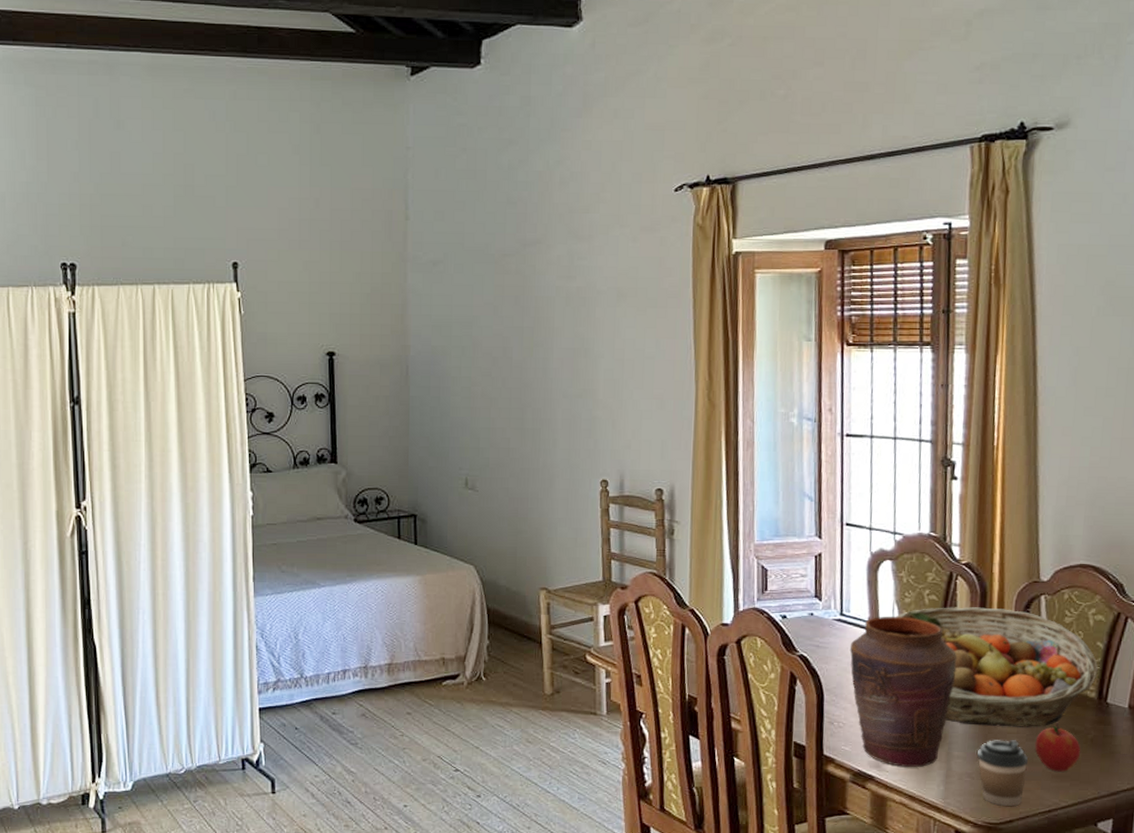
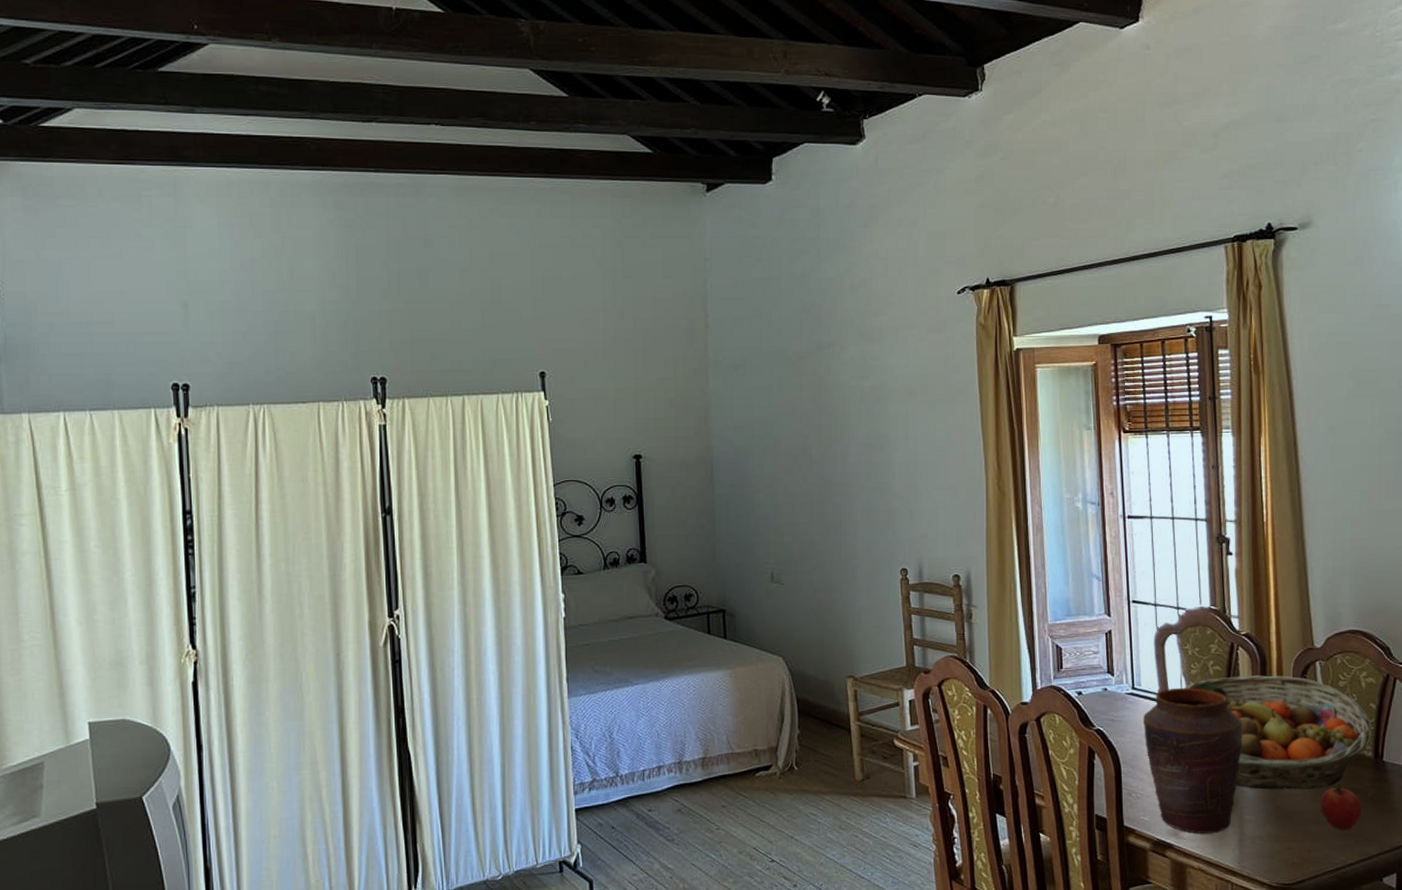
coffee cup: present [976,740,1028,807] -> none [1267,801,1314,867]

